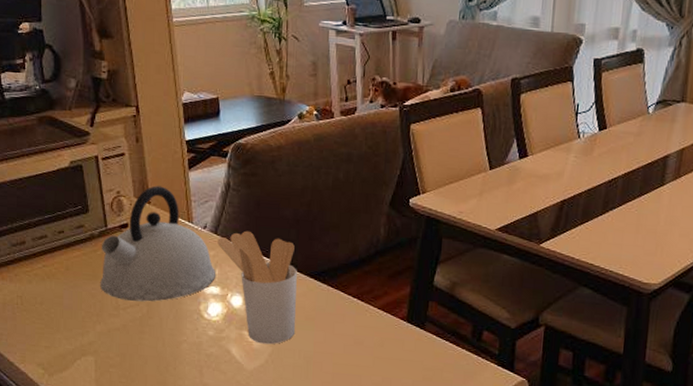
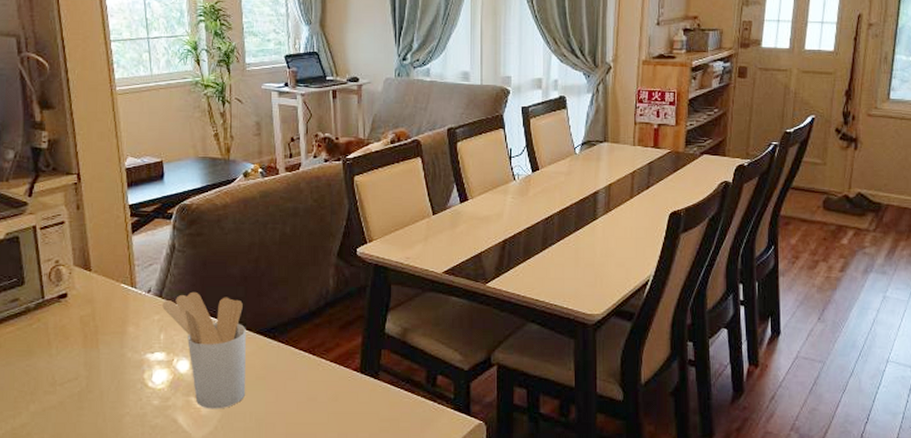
kettle: present [100,185,216,302] -> none [35,252,161,375]

